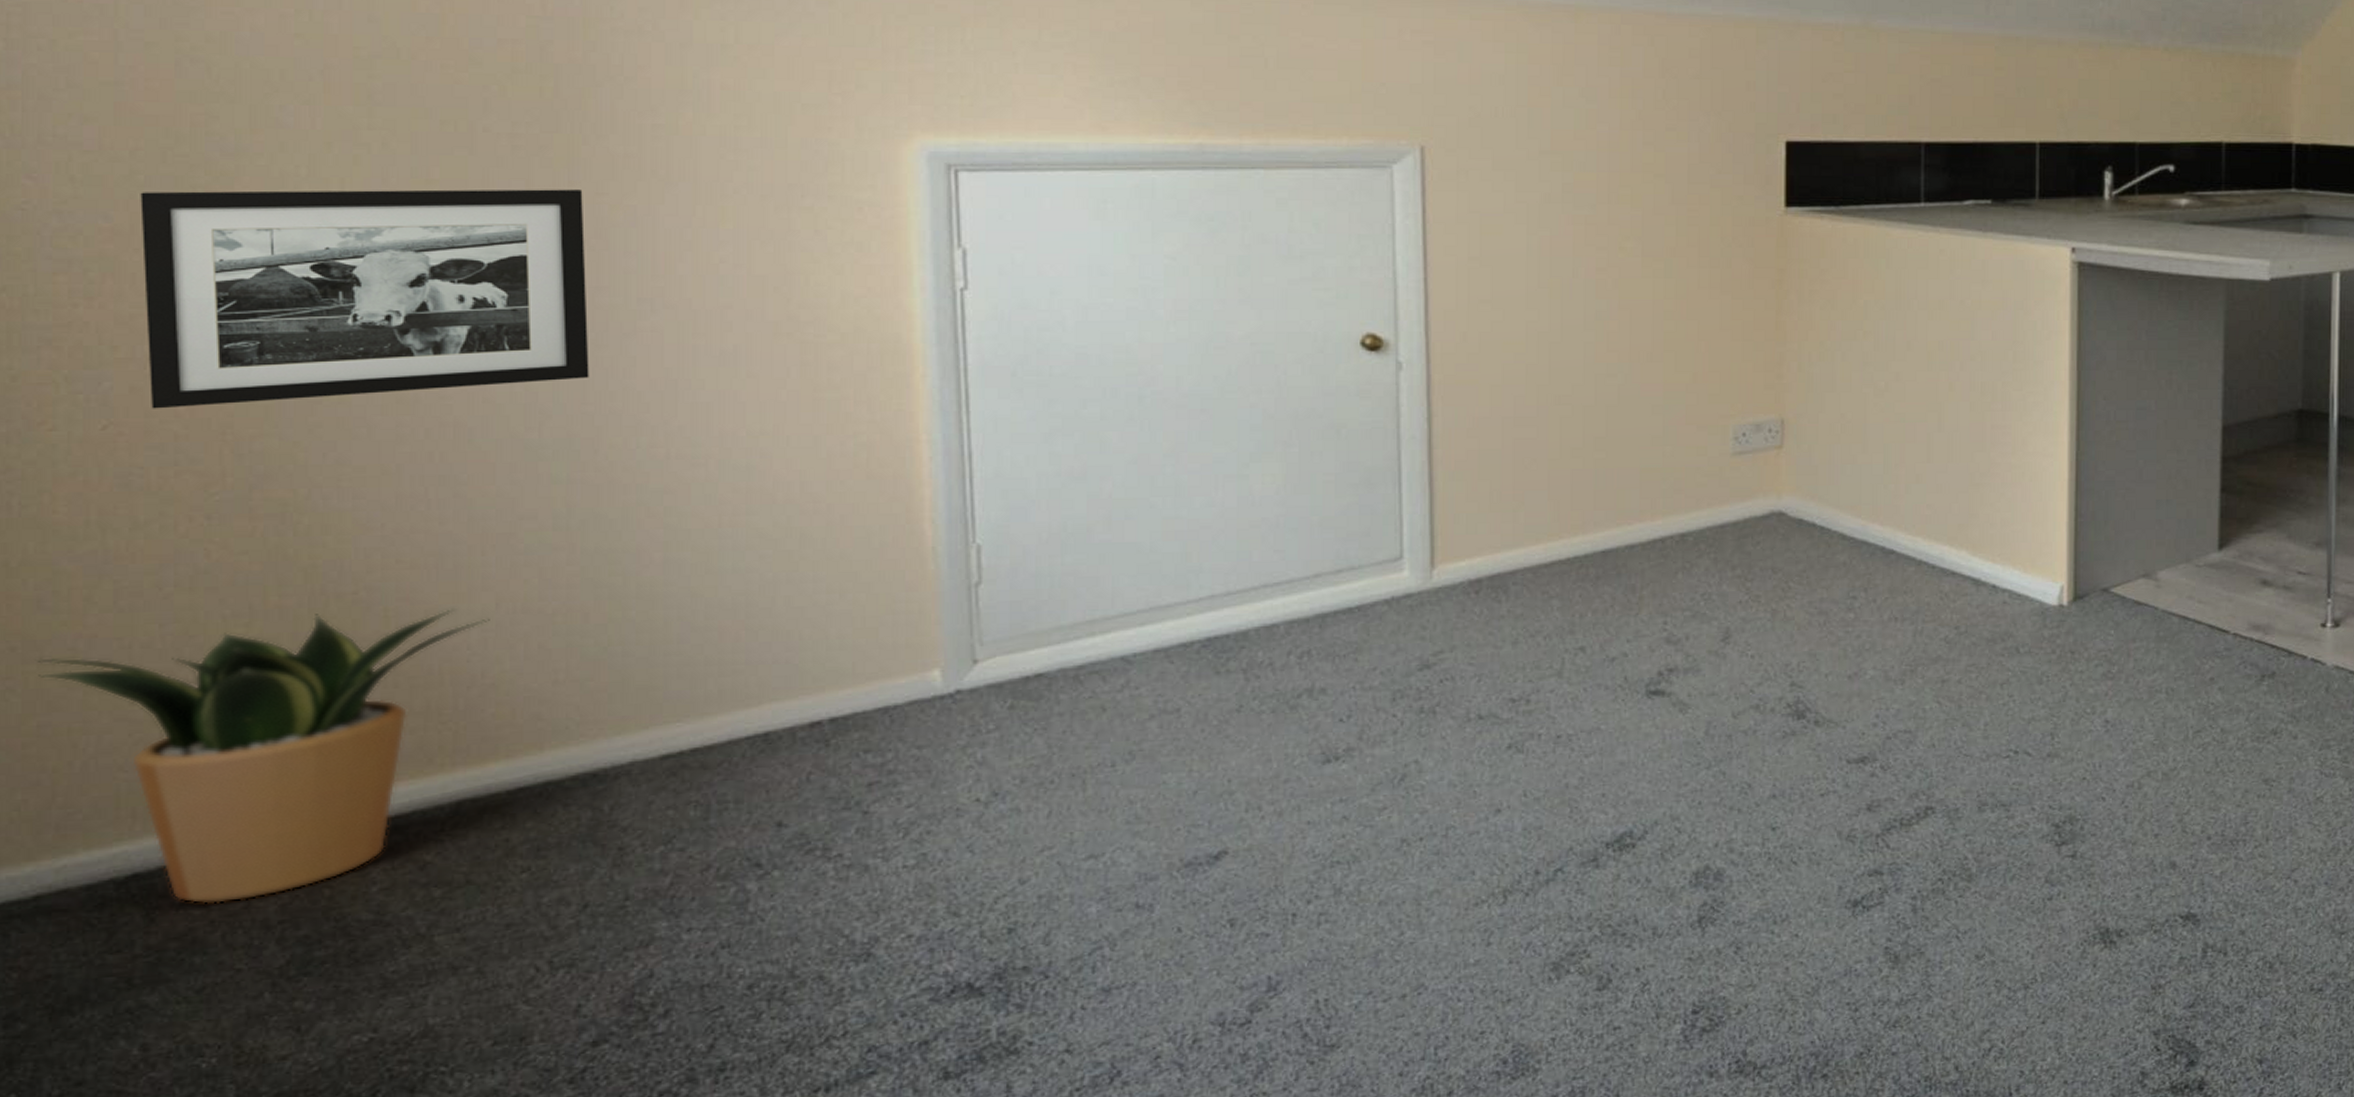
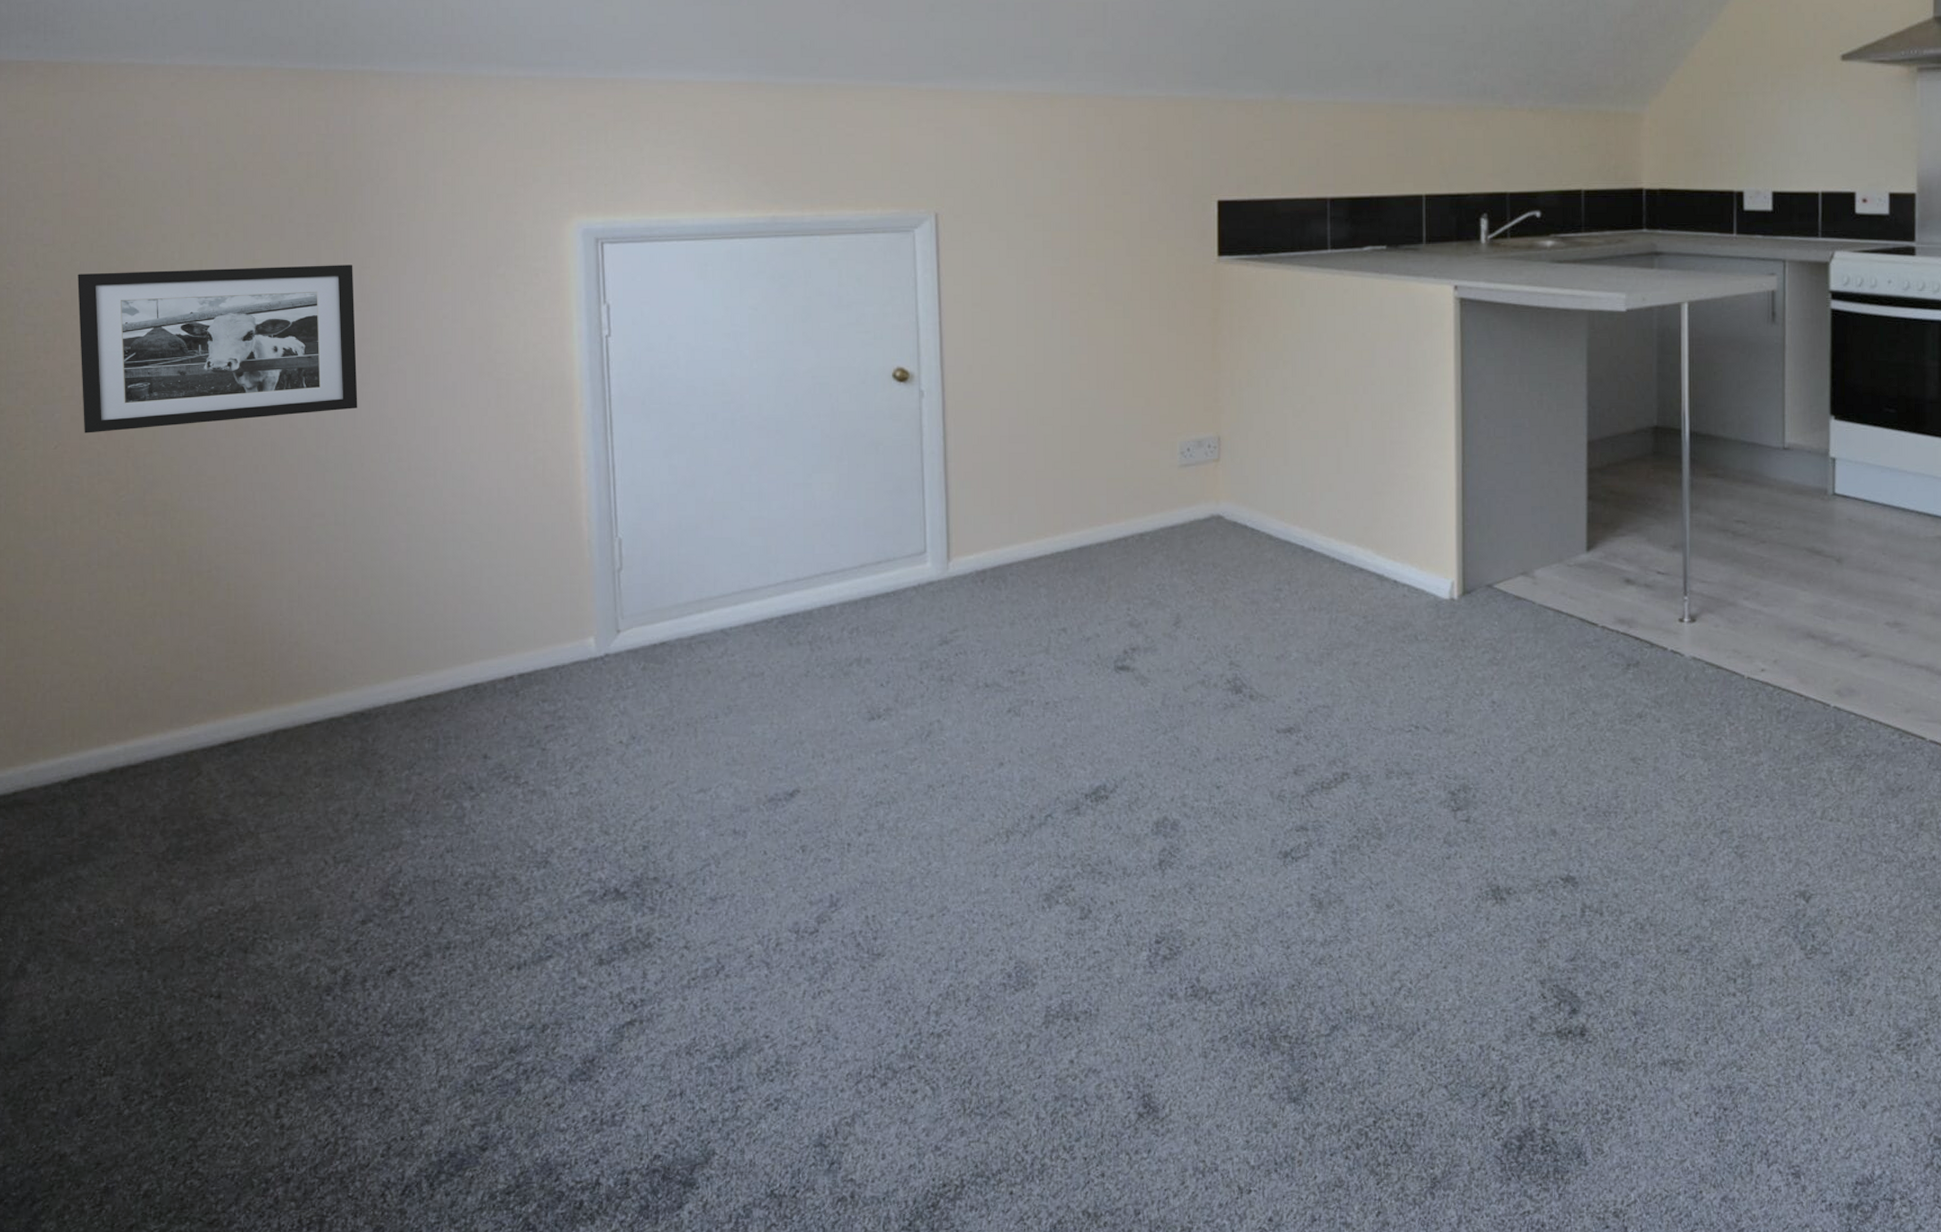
potted plant: present [37,609,490,904] -> none [15,584,294,803]

